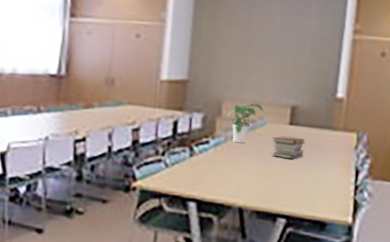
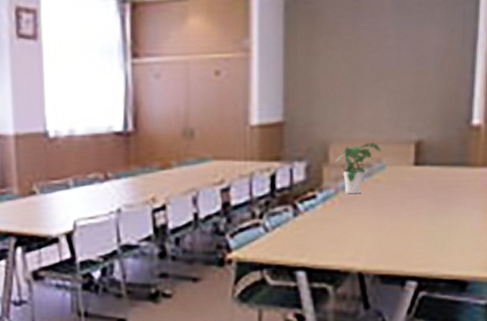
book stack: present [271,136,305,159] -> none [393,180,435,208]

